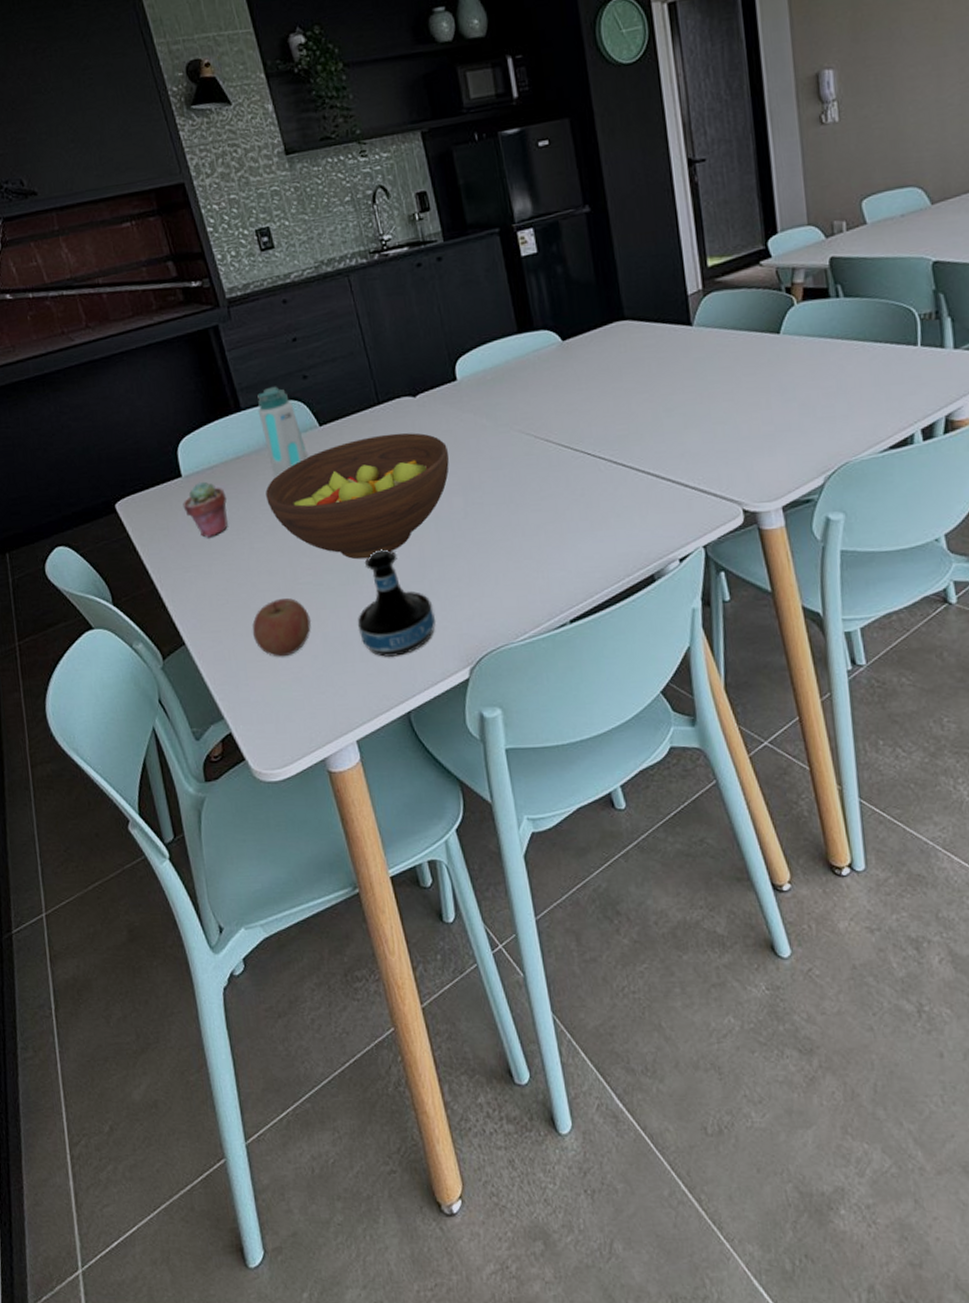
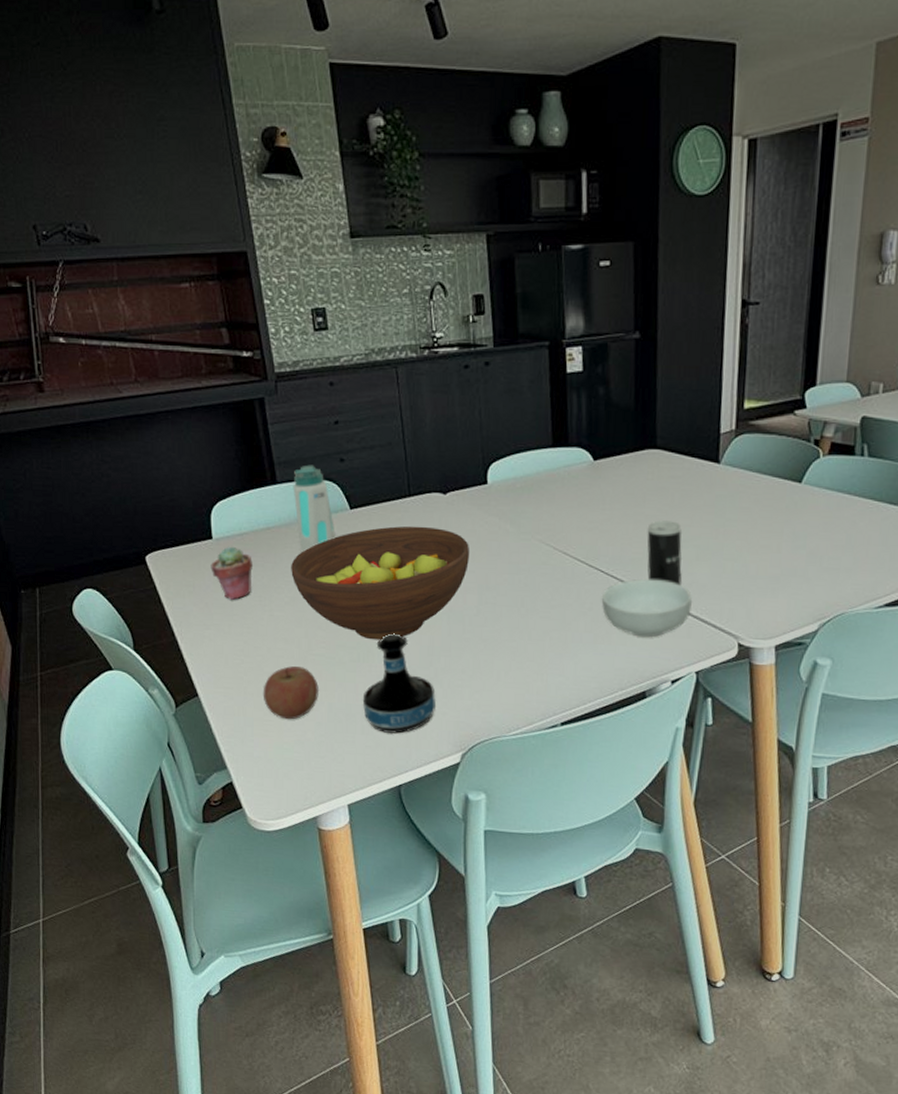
cereal bowl: none [591,453,688,518] -> present [601,578,693,638]
beverage can: none [628,391,673,458] -> present [647,520,682,586]

